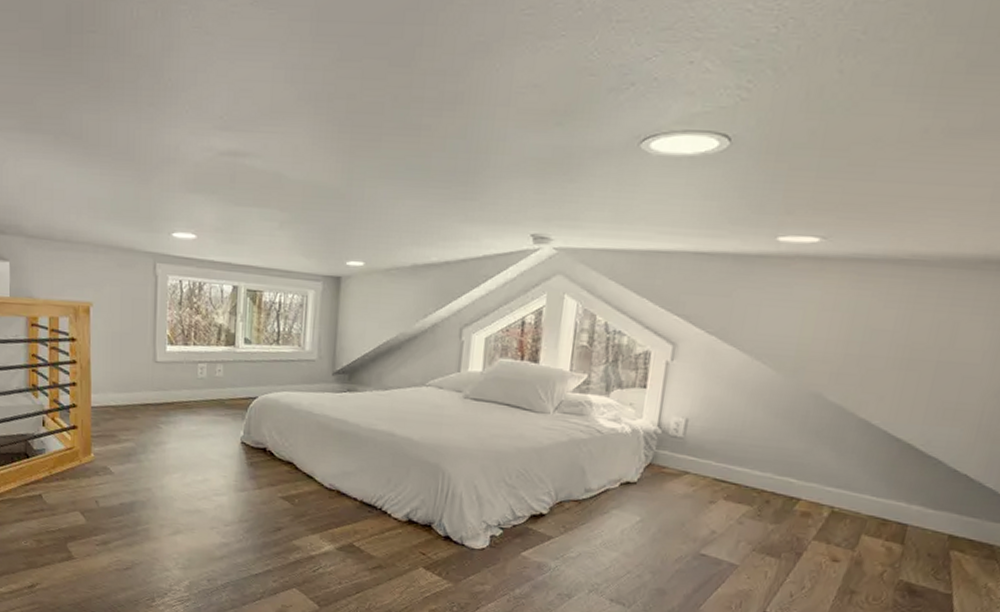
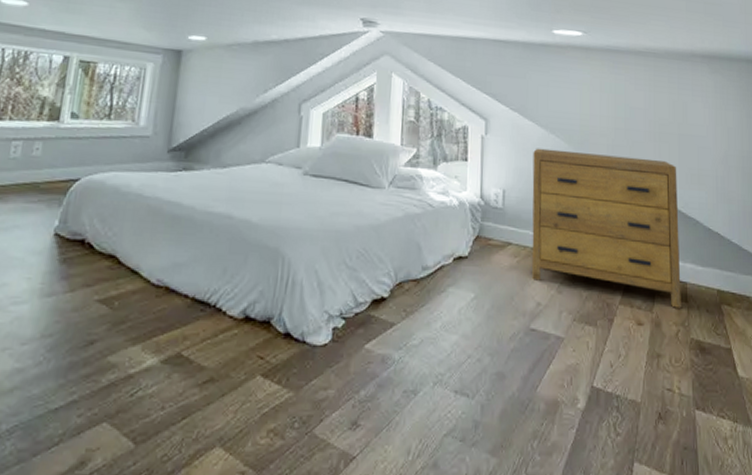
dresser: none [709,375,925,550] -> present [532,148,681,308]

